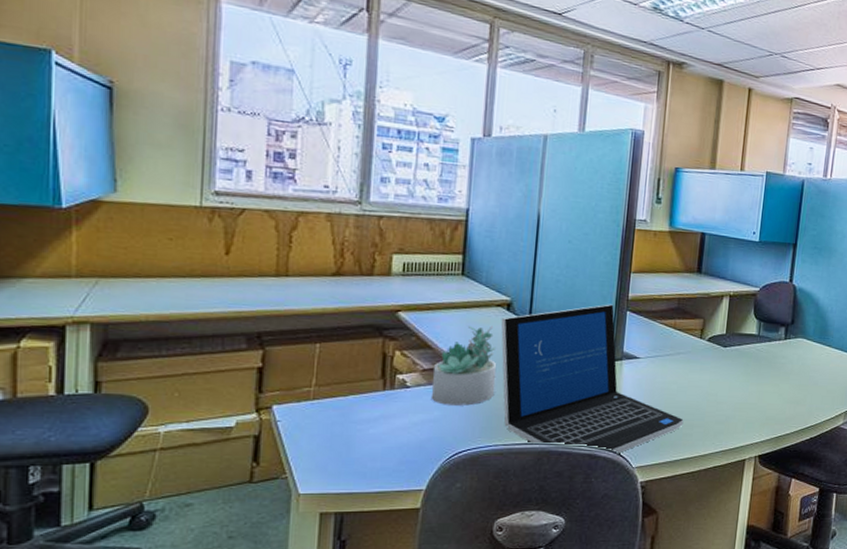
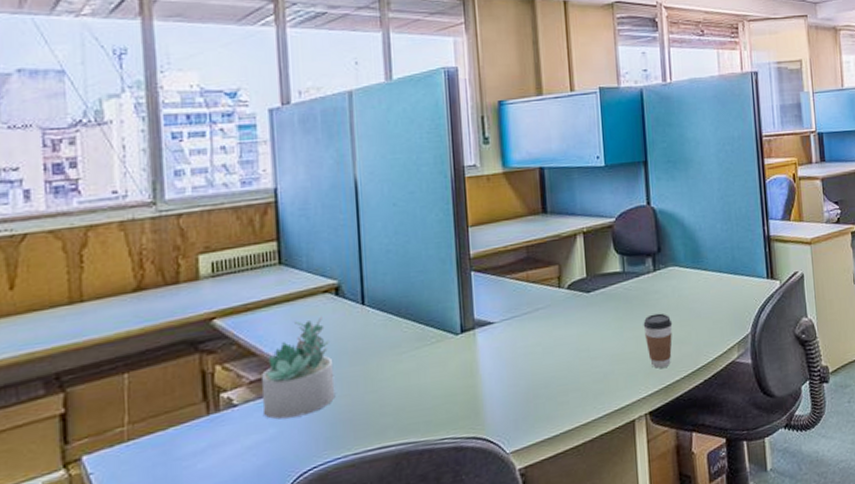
laptop: present [501,304,684,454] -> none [330,266,557,448]
coffee cup: none [766,375,793,421] -> present [643,313,673,368]

